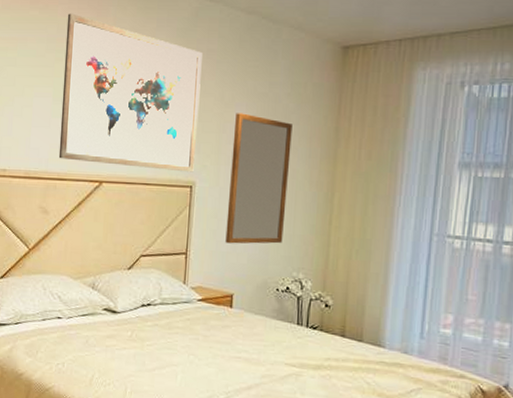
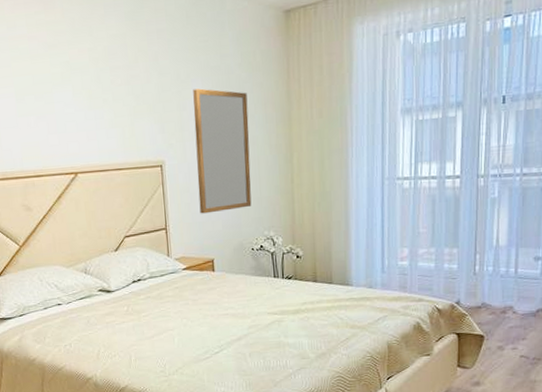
wall art: present [58,13,202,172] -> none [15,9,162,157]

